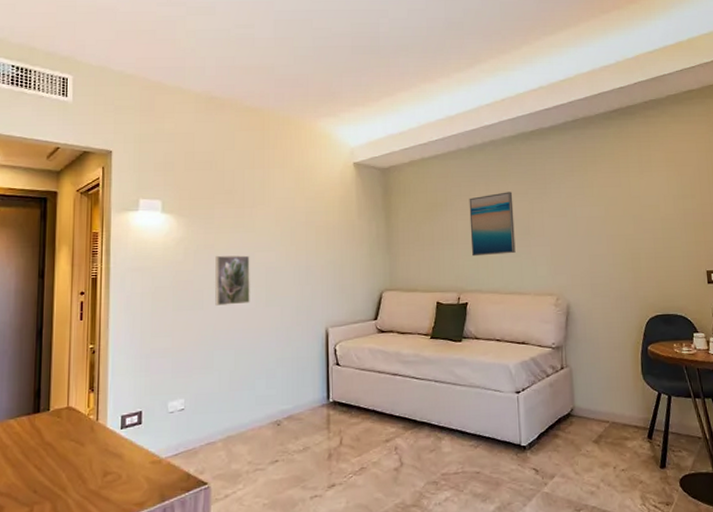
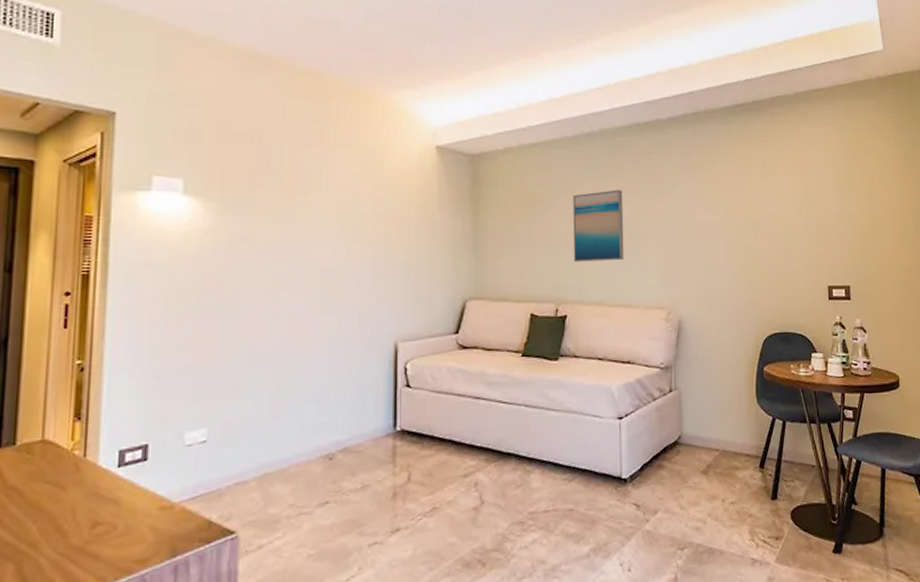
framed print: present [215,255,250,306] -> none [252,251,300,313]

